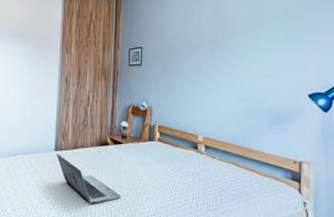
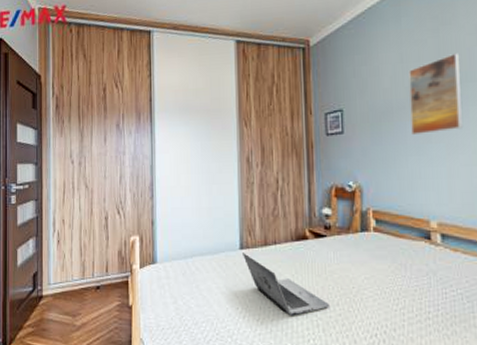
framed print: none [190,13,228,72] -> present [409,52,464,136]

